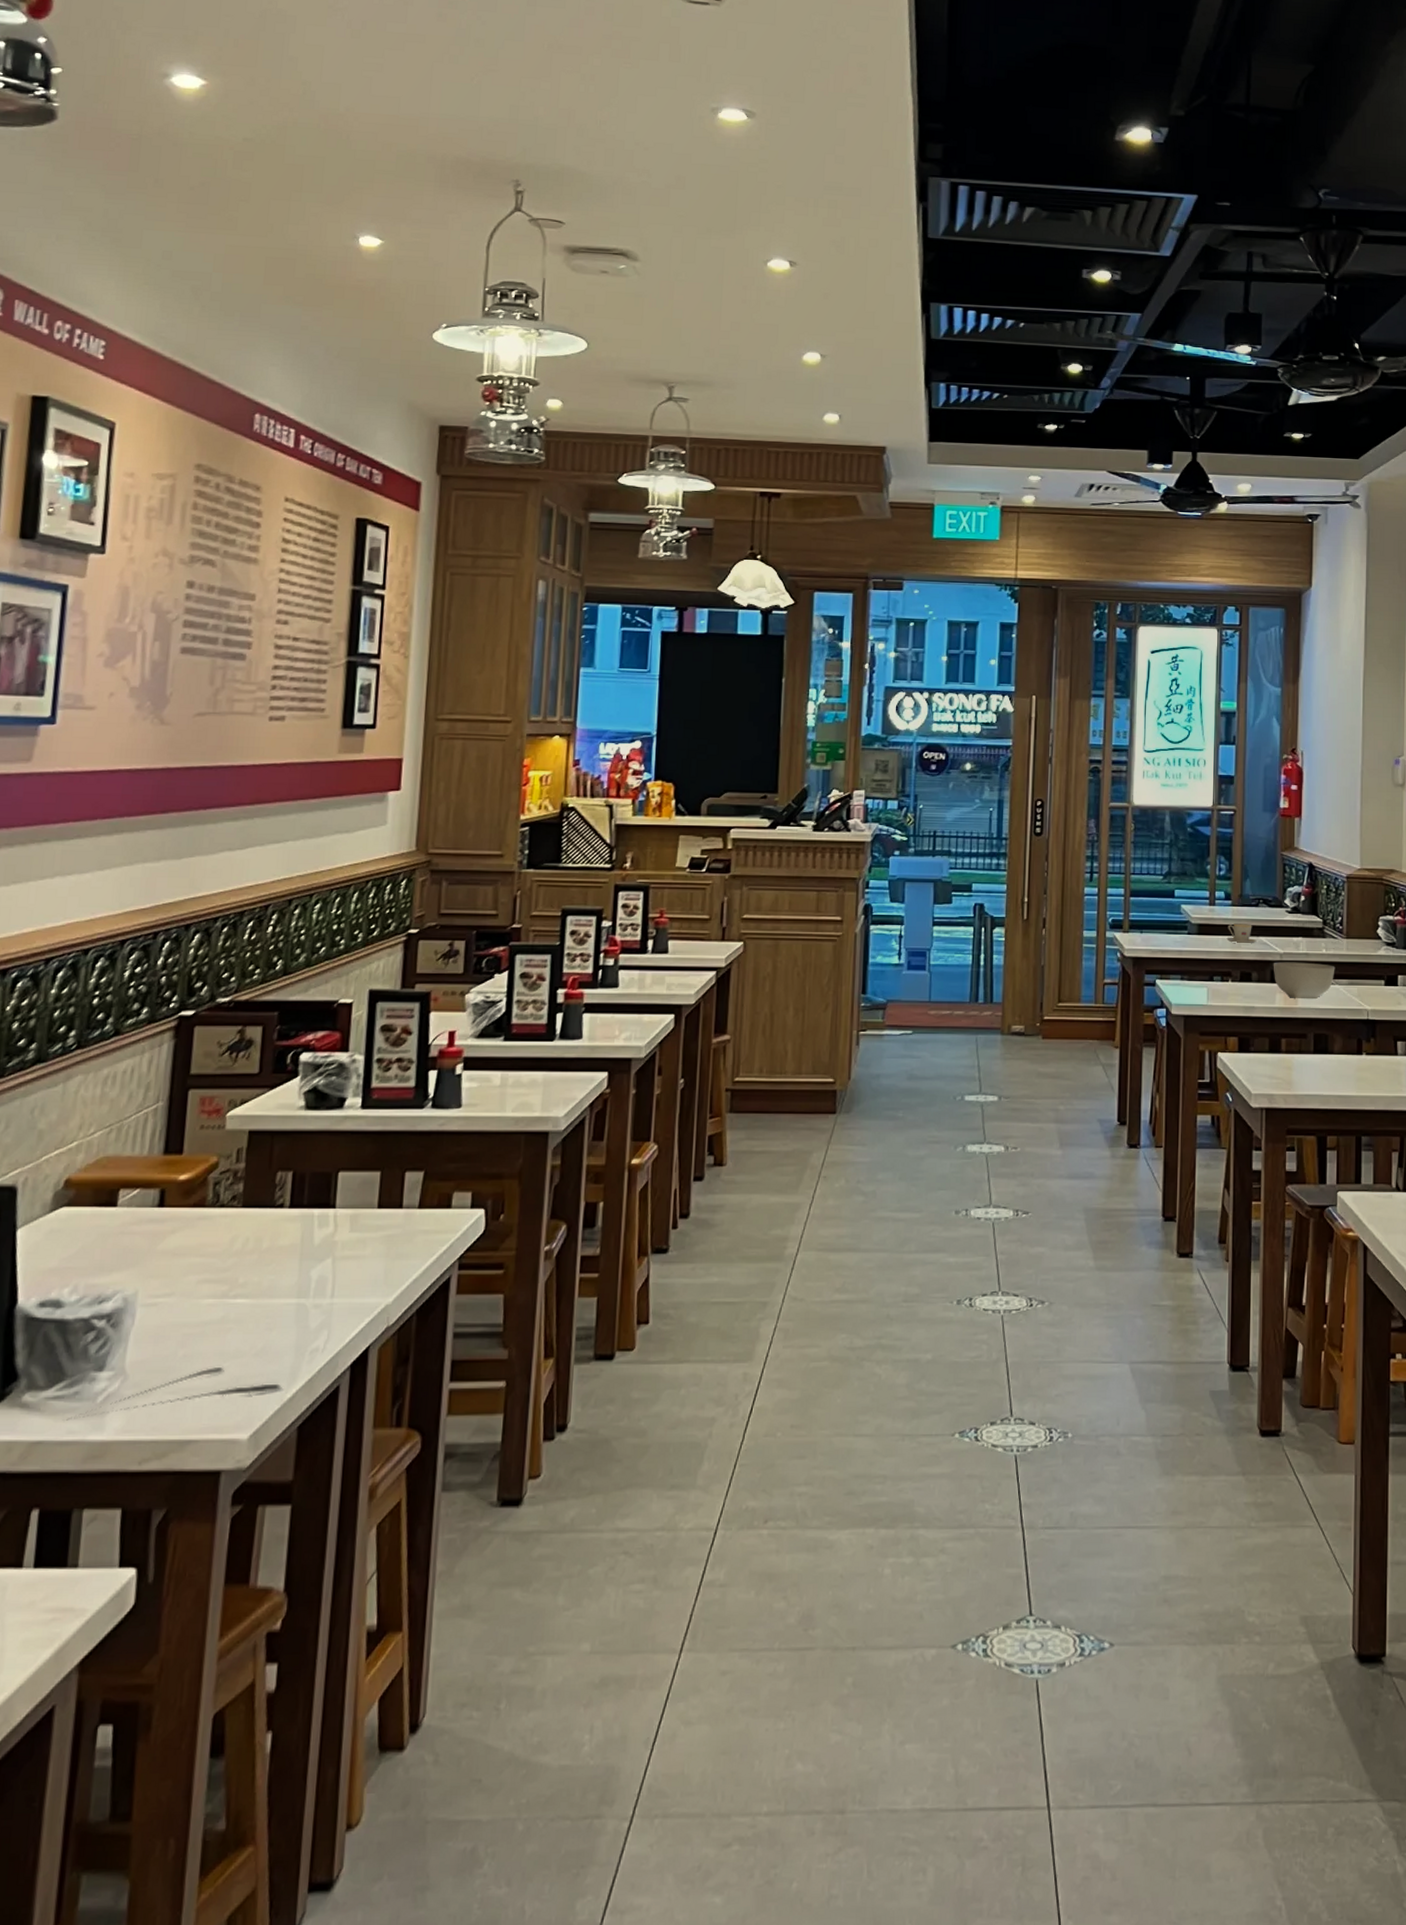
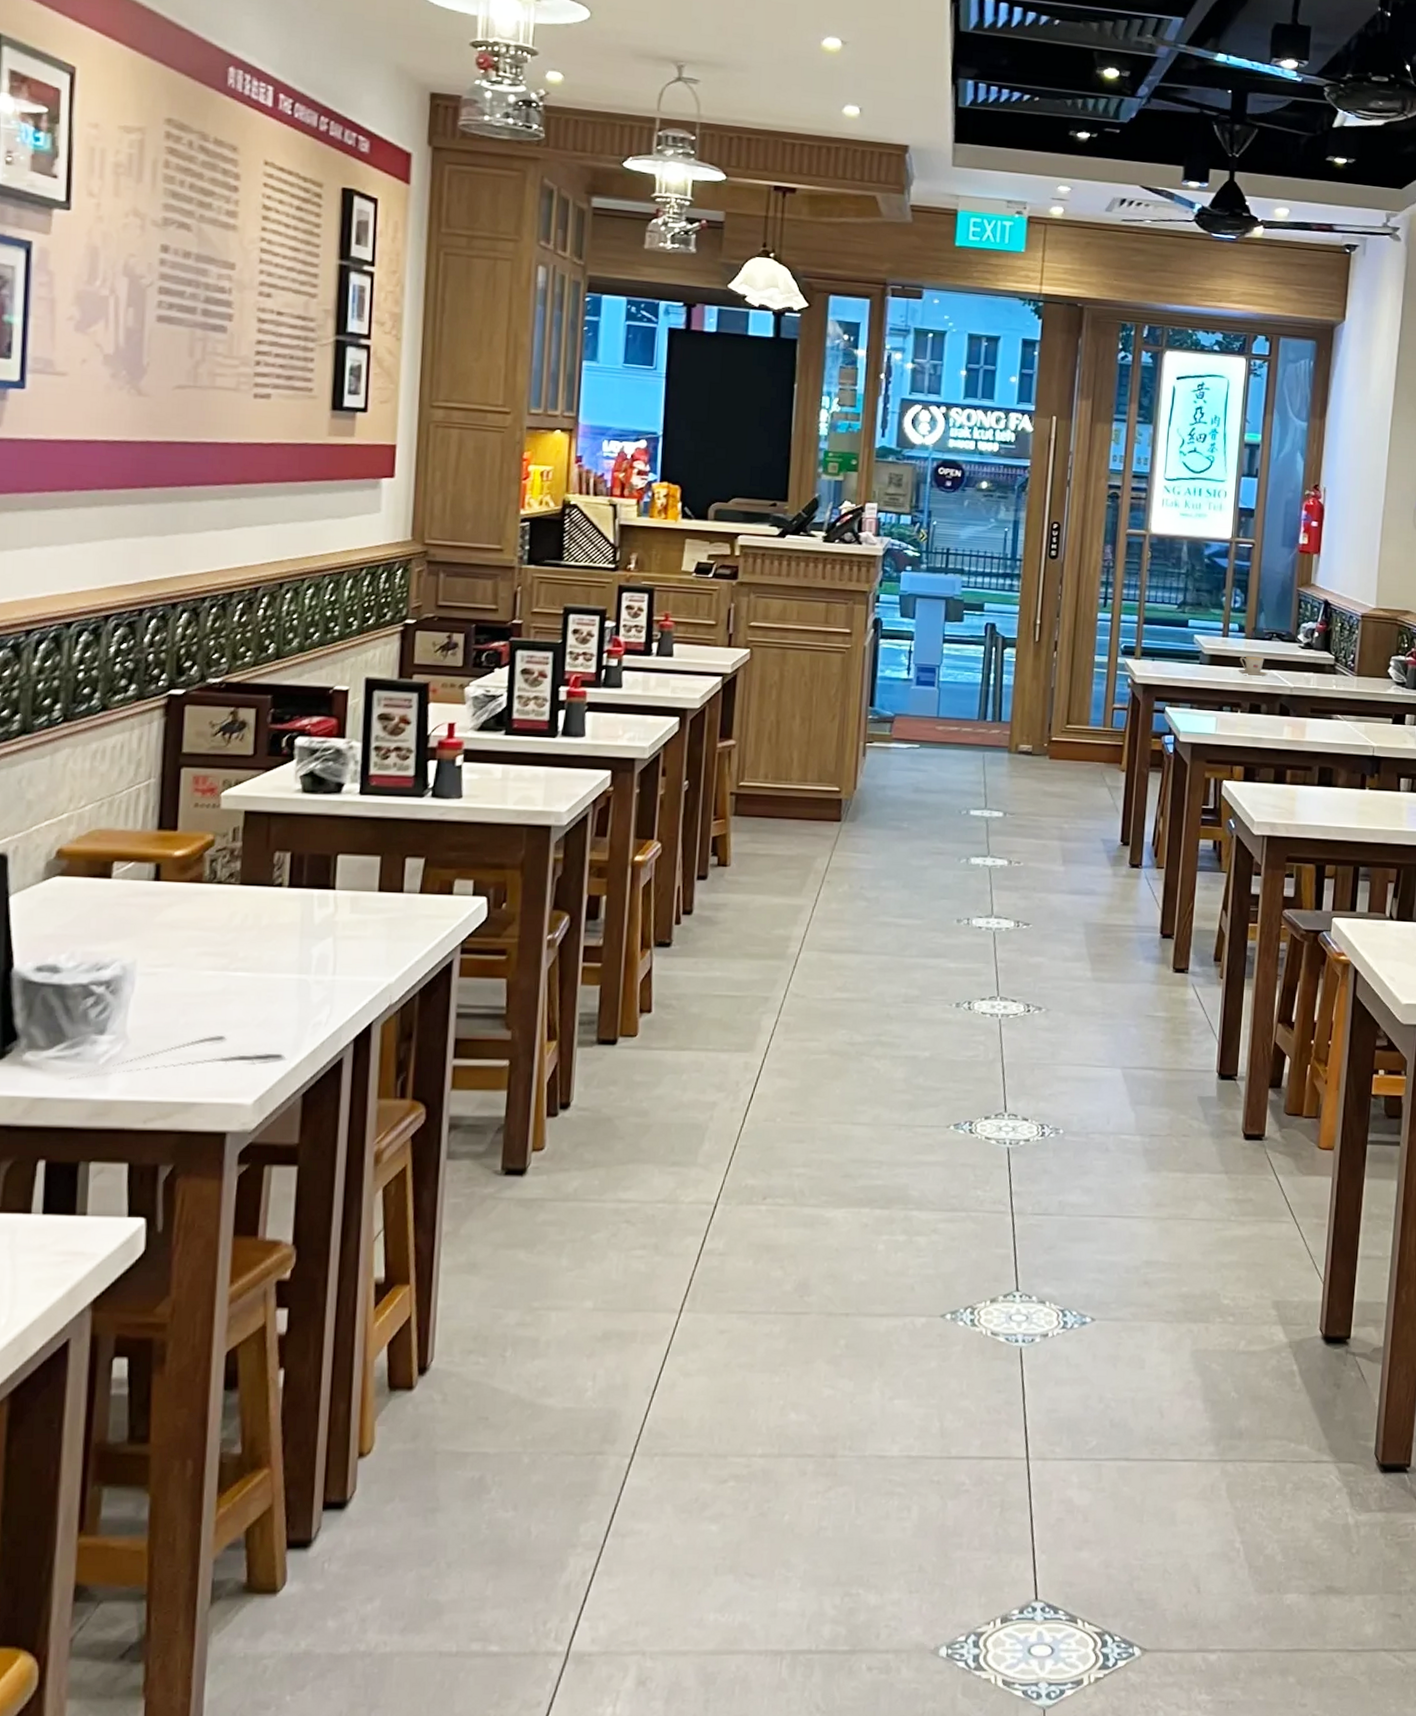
bowl: present [1273,962,1335,1000] -> none [1282,695,1344,734]

